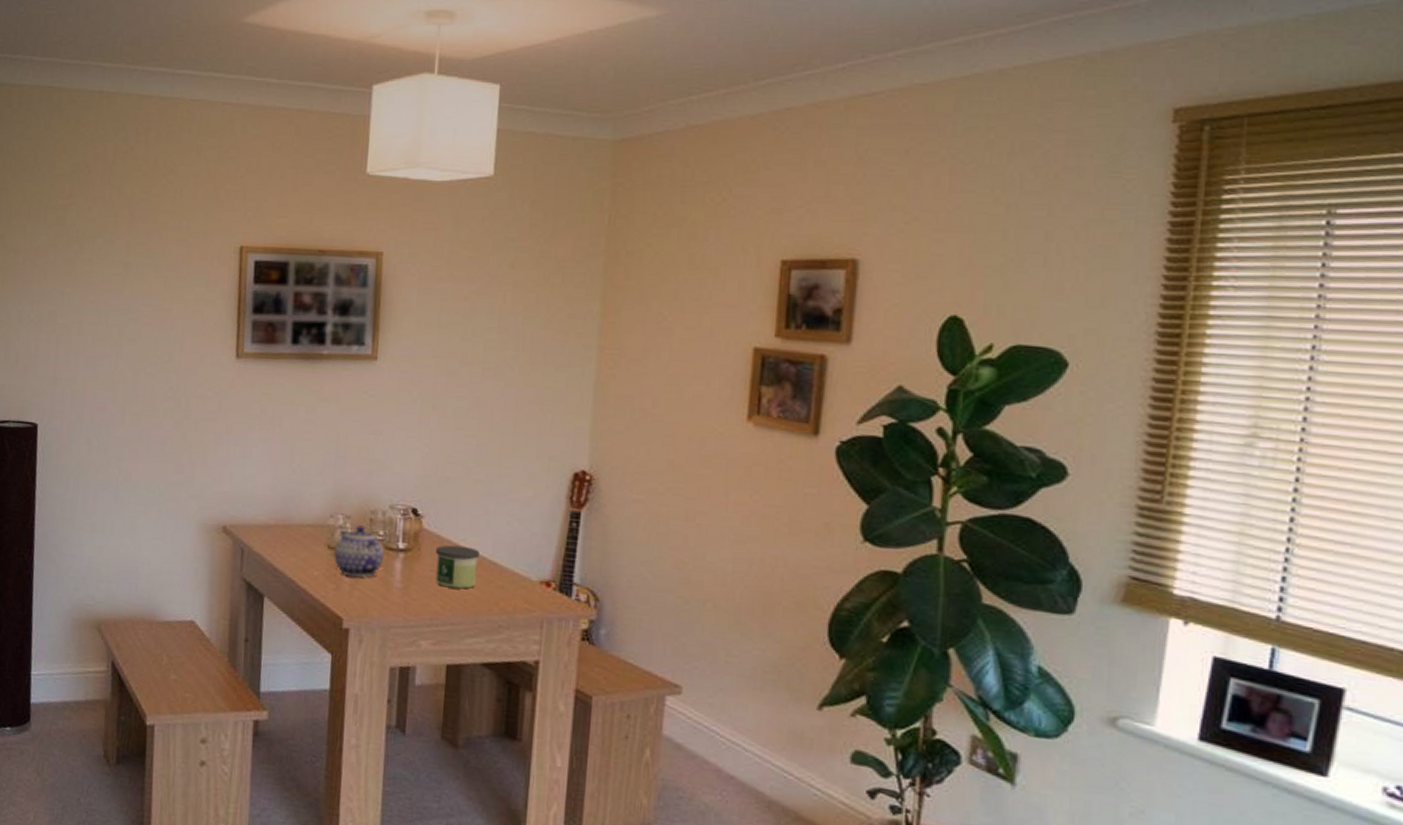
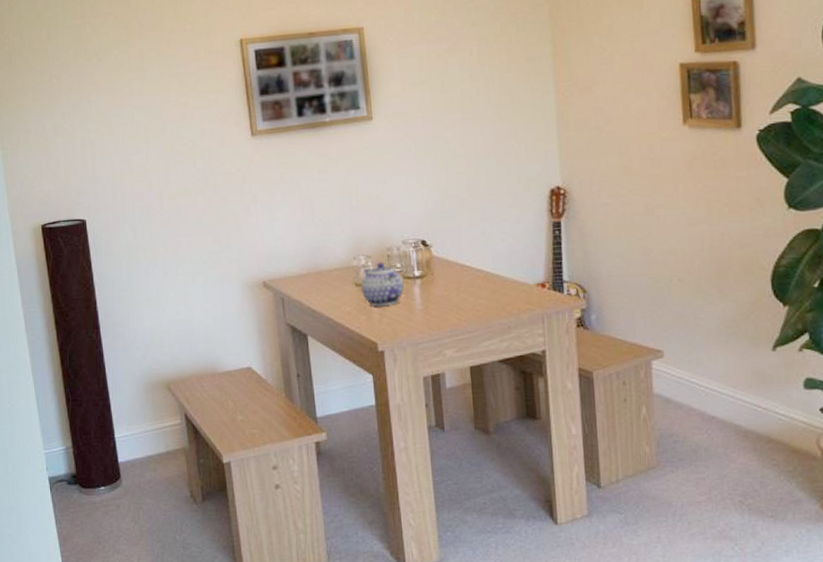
candle: present [435,545,480,589] -> none [445,265,484,302]

